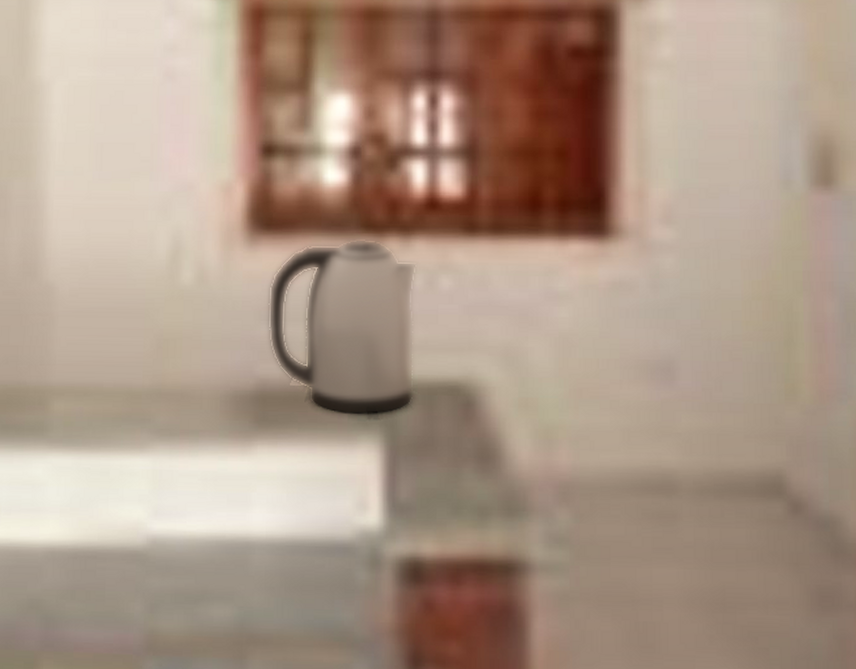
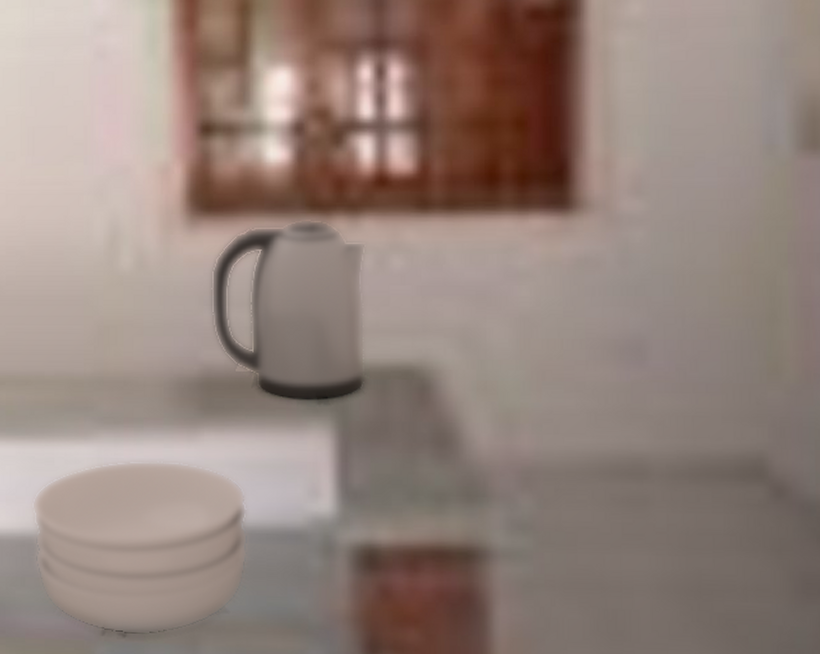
bowl: none [85,471,298,651] -> present [31,459,248,637]

